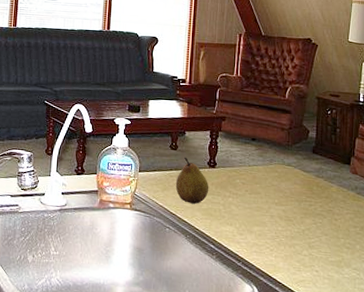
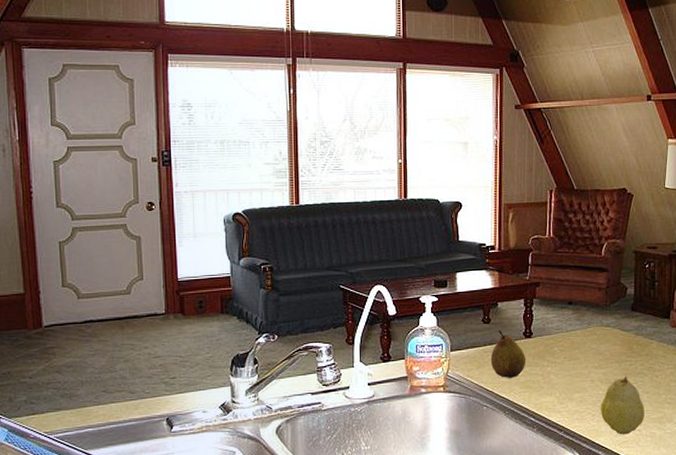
fruit: none [279,216,323,274] -> present [601,376,644,435]

